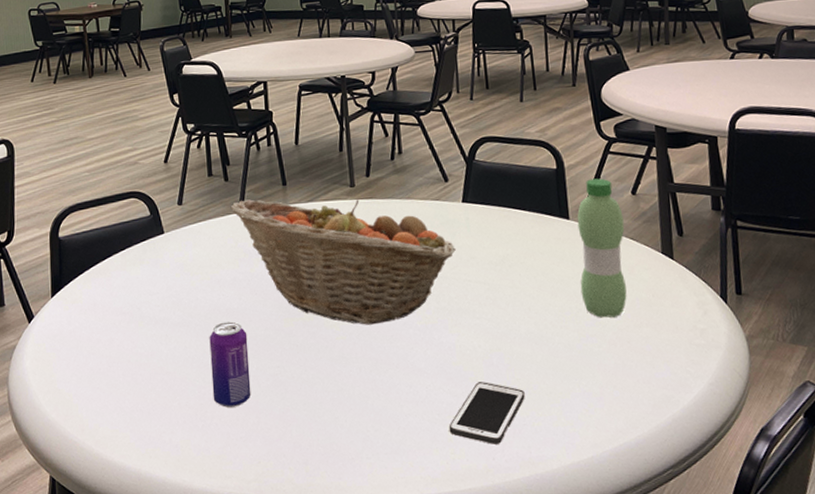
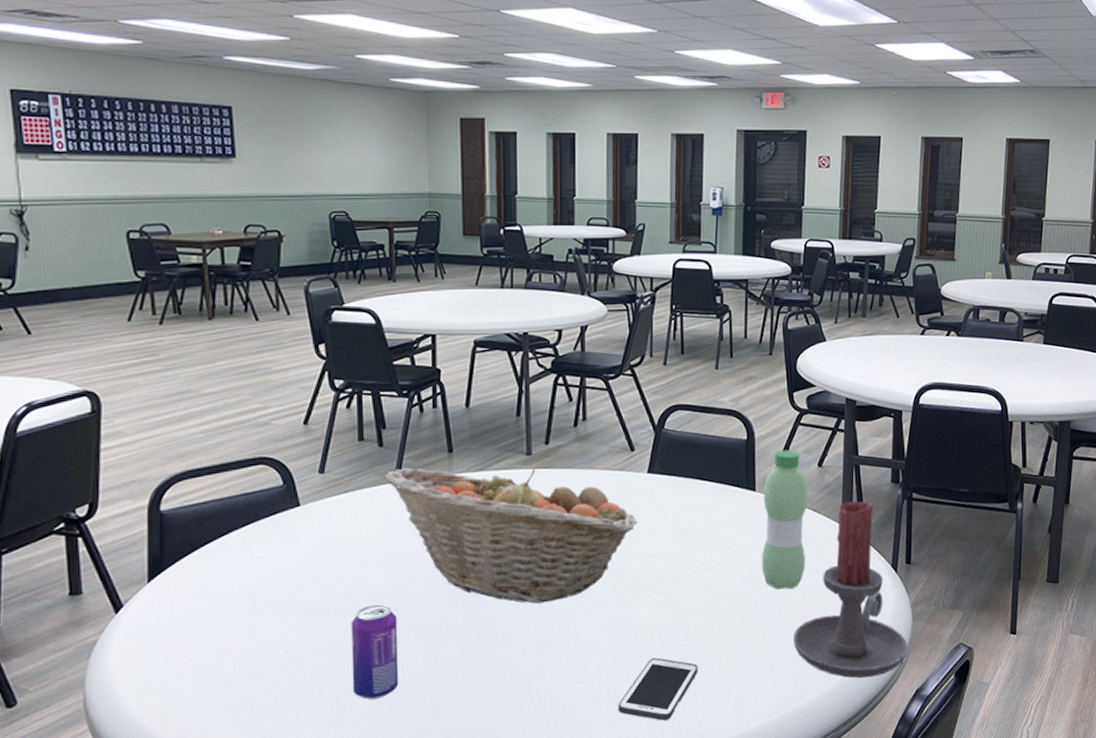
candle holder: none [620,229,746,413] -> present [793,501,907,678]

